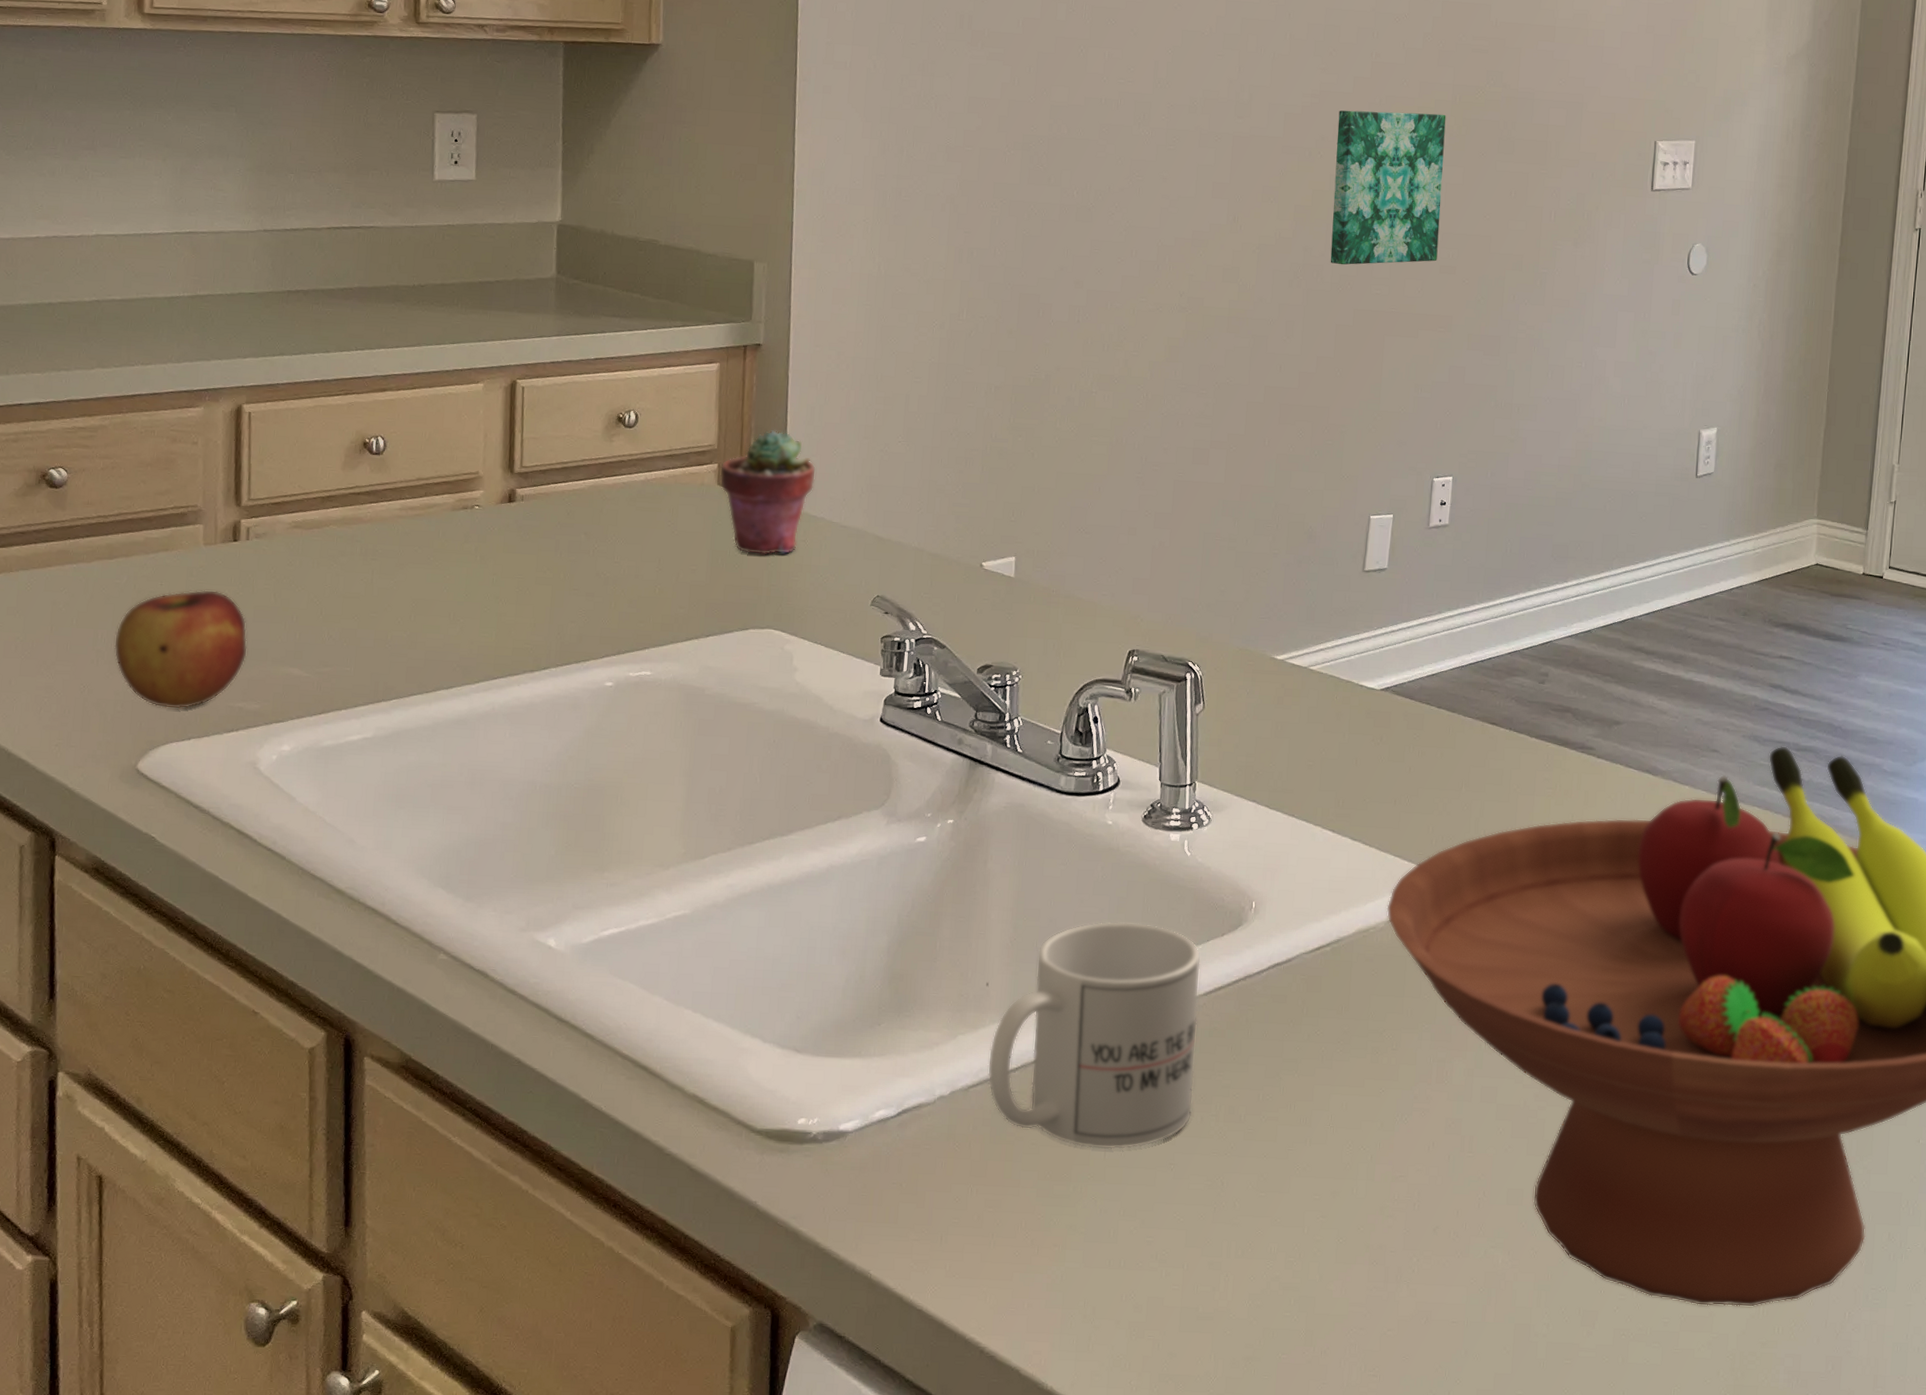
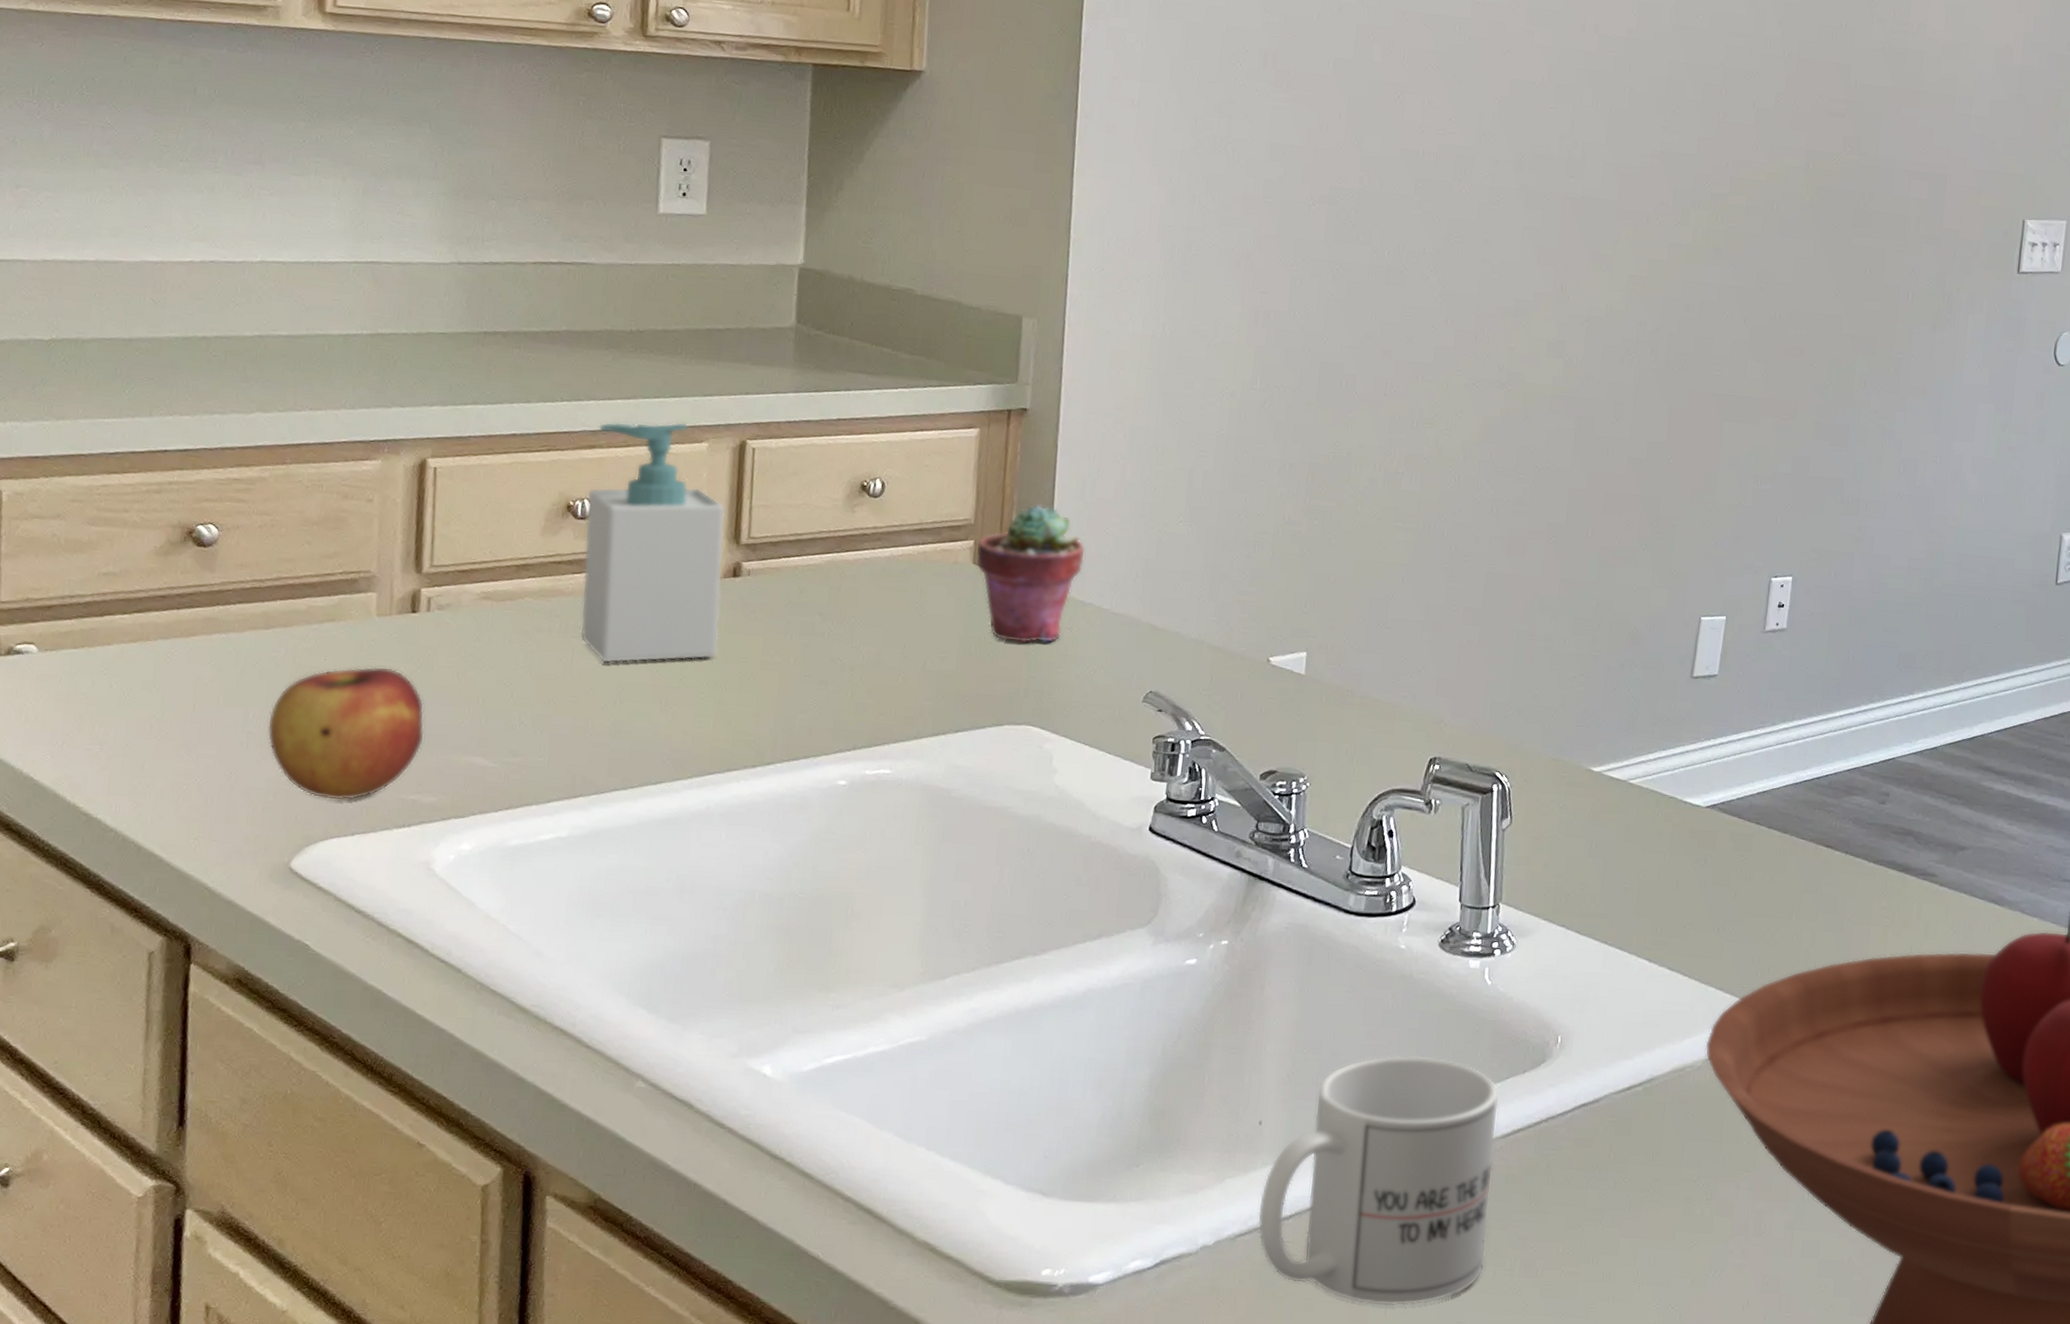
soap bottle: none [378,365,501,583] -> present [580,421,726,664]
wall art: present [1330,110,1446,265] -> none [1666,173,1798,343]

